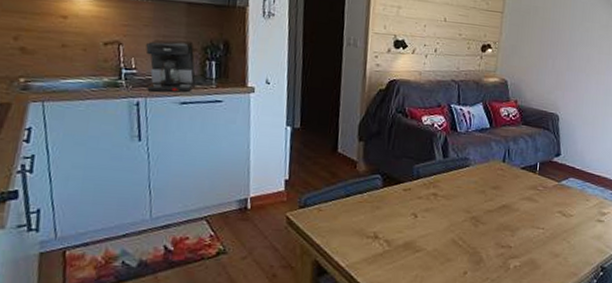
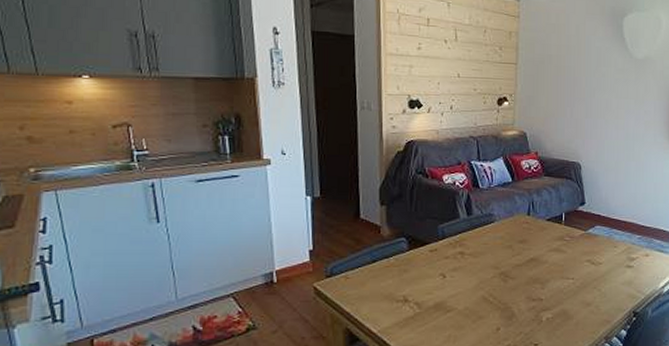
coffee maker: present [145,39,196,93] -> none [156,117,211,173]

